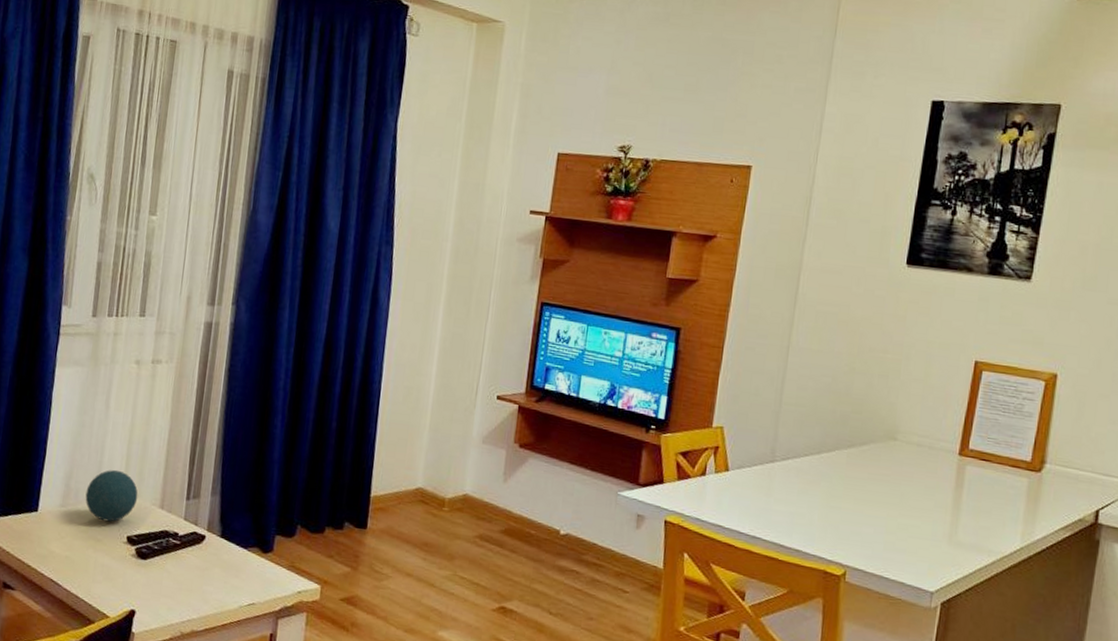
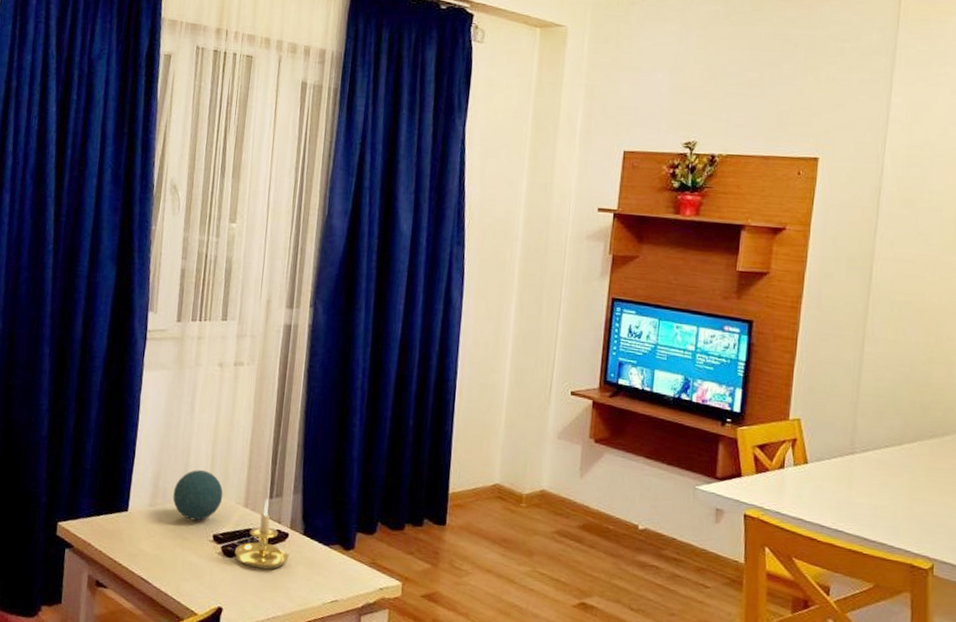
candle holder: none [149,500,207,572] -> present [235,498,290,570]

